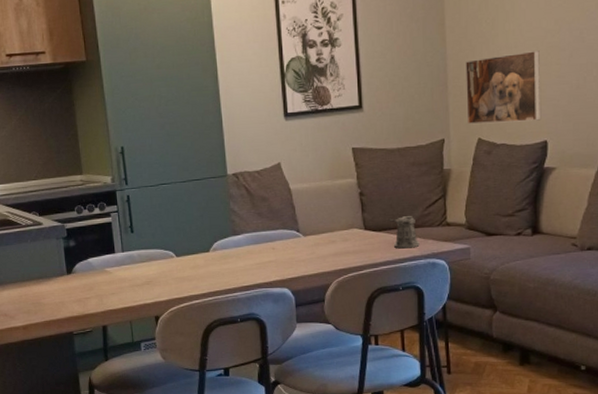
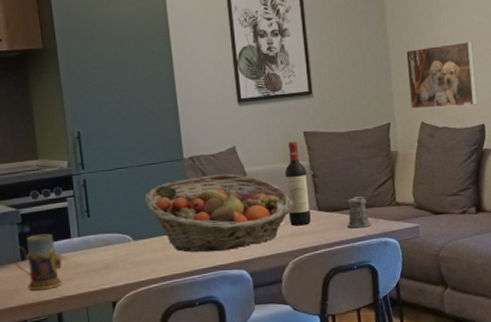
mug: none [59,248,107,304] -> present [12,233,63,291]
fruit basket: none [187,191,339,270] -> present [144,174,294,252]
wine bottle: none [331,157,356,245] -> present [284,140,311,226]

